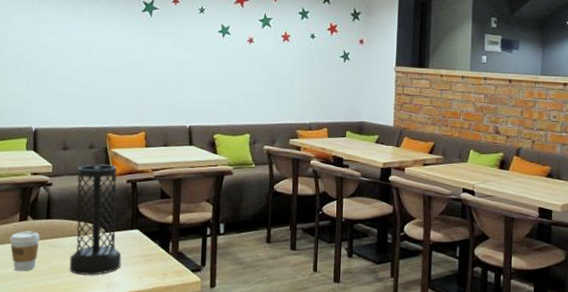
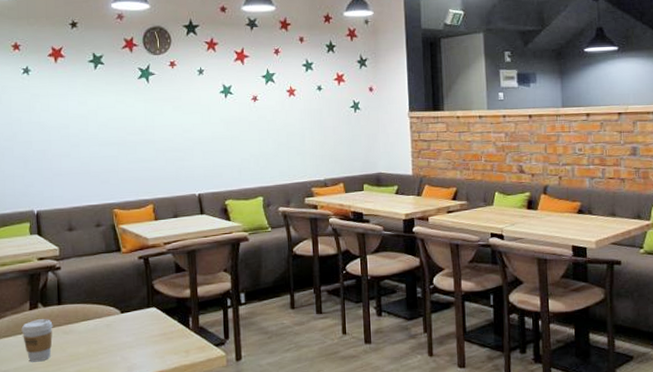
vase: present [69,164,122,275] -> none [85,242,141,360]

